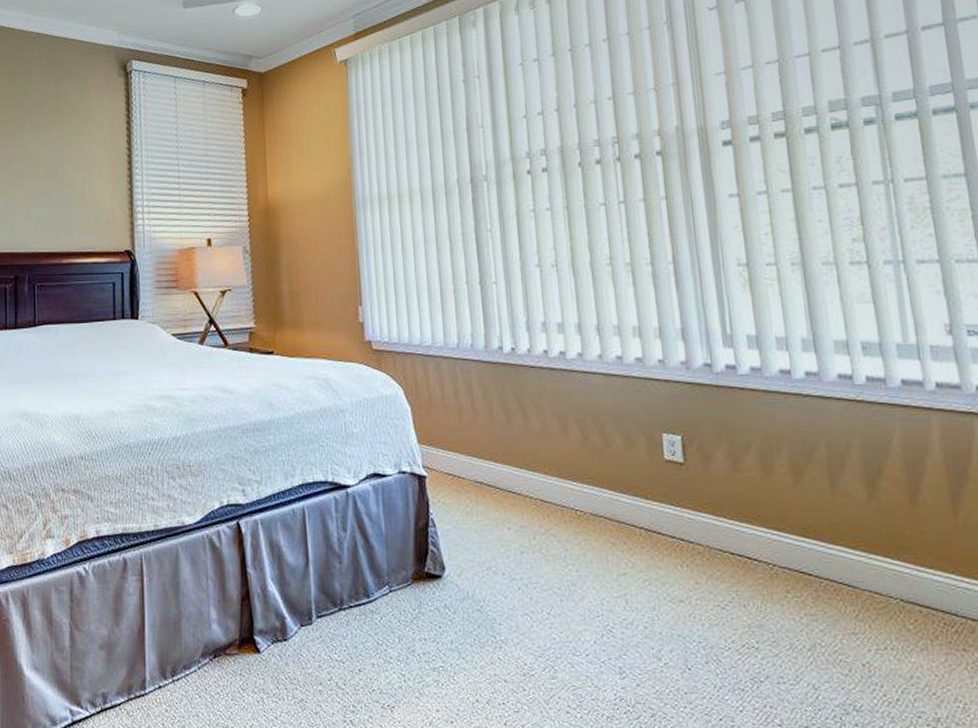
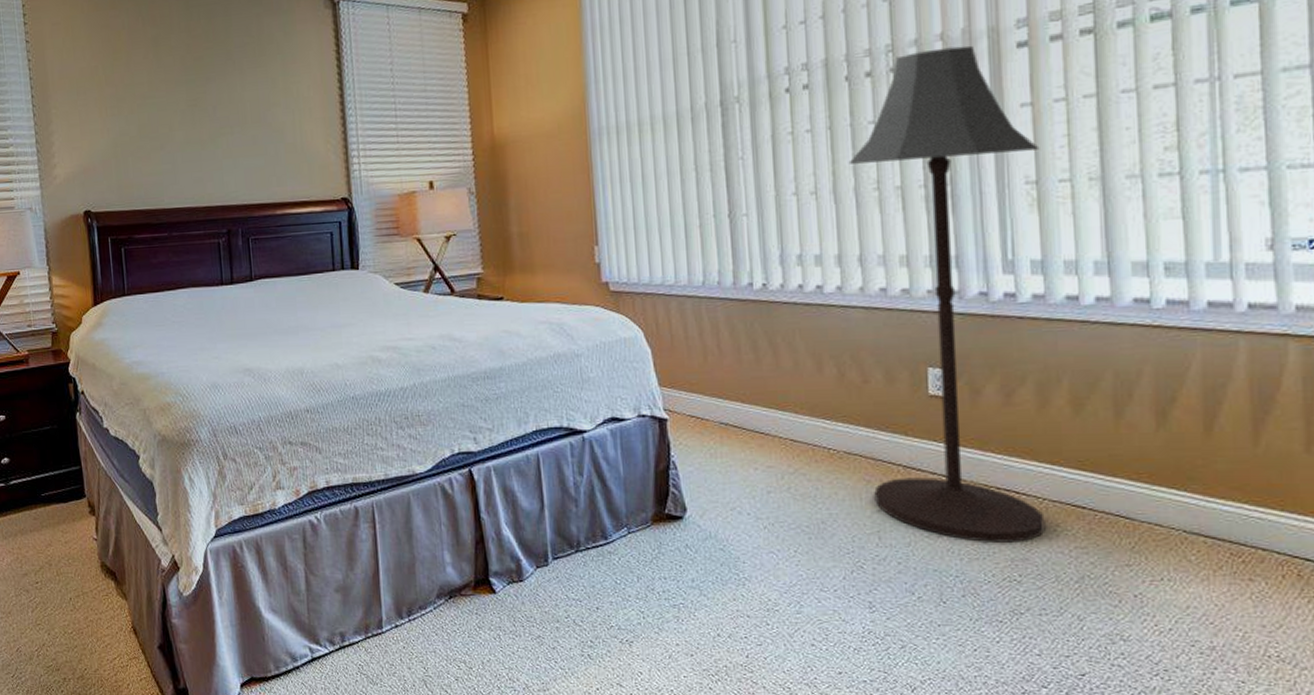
floor lamp: none [584,141,778,608] -> present [848,45,1046,543]

